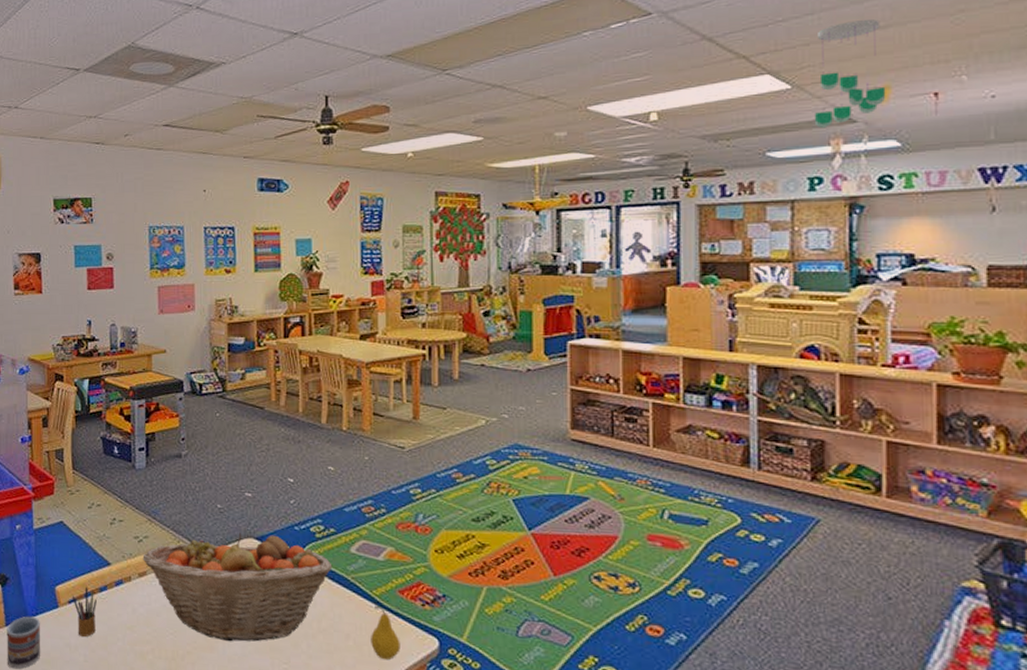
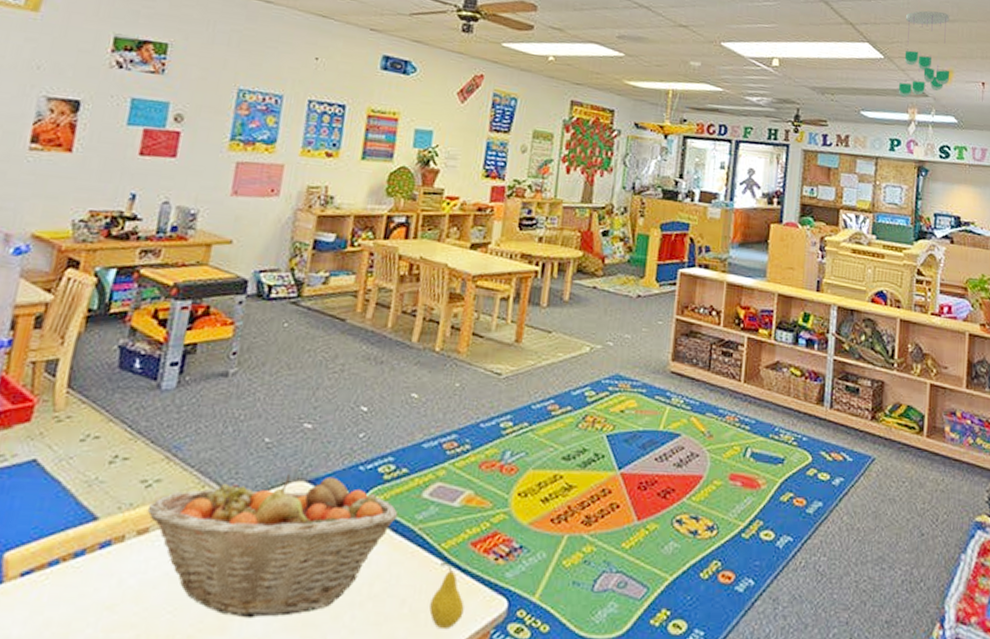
pencil box: present [73,585,97,638] -> none [26,549,66,625]

